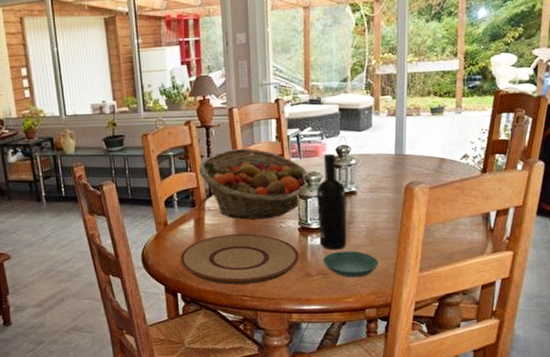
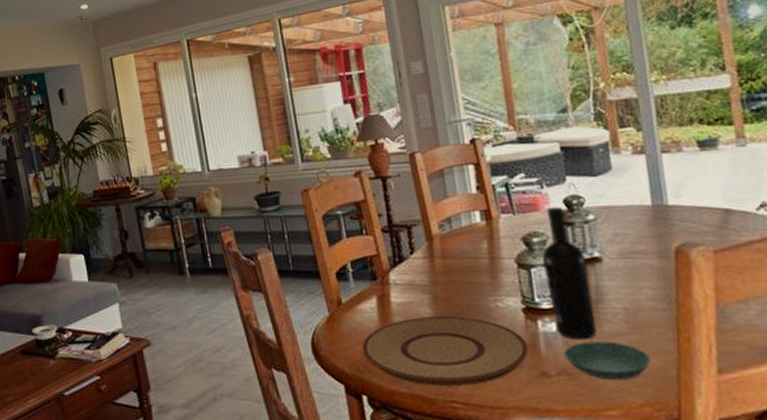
fruit basket: present [198,148,309,220] -> none [376,203,529,297]

